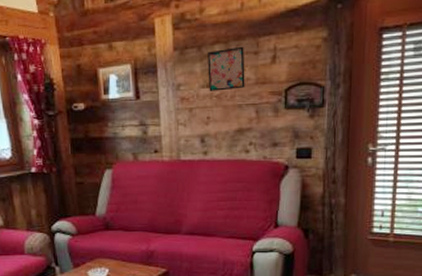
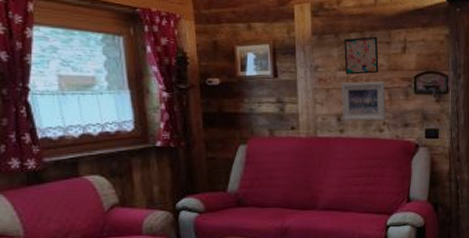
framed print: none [204,97,253,142] -> present [341,81,386,121]

